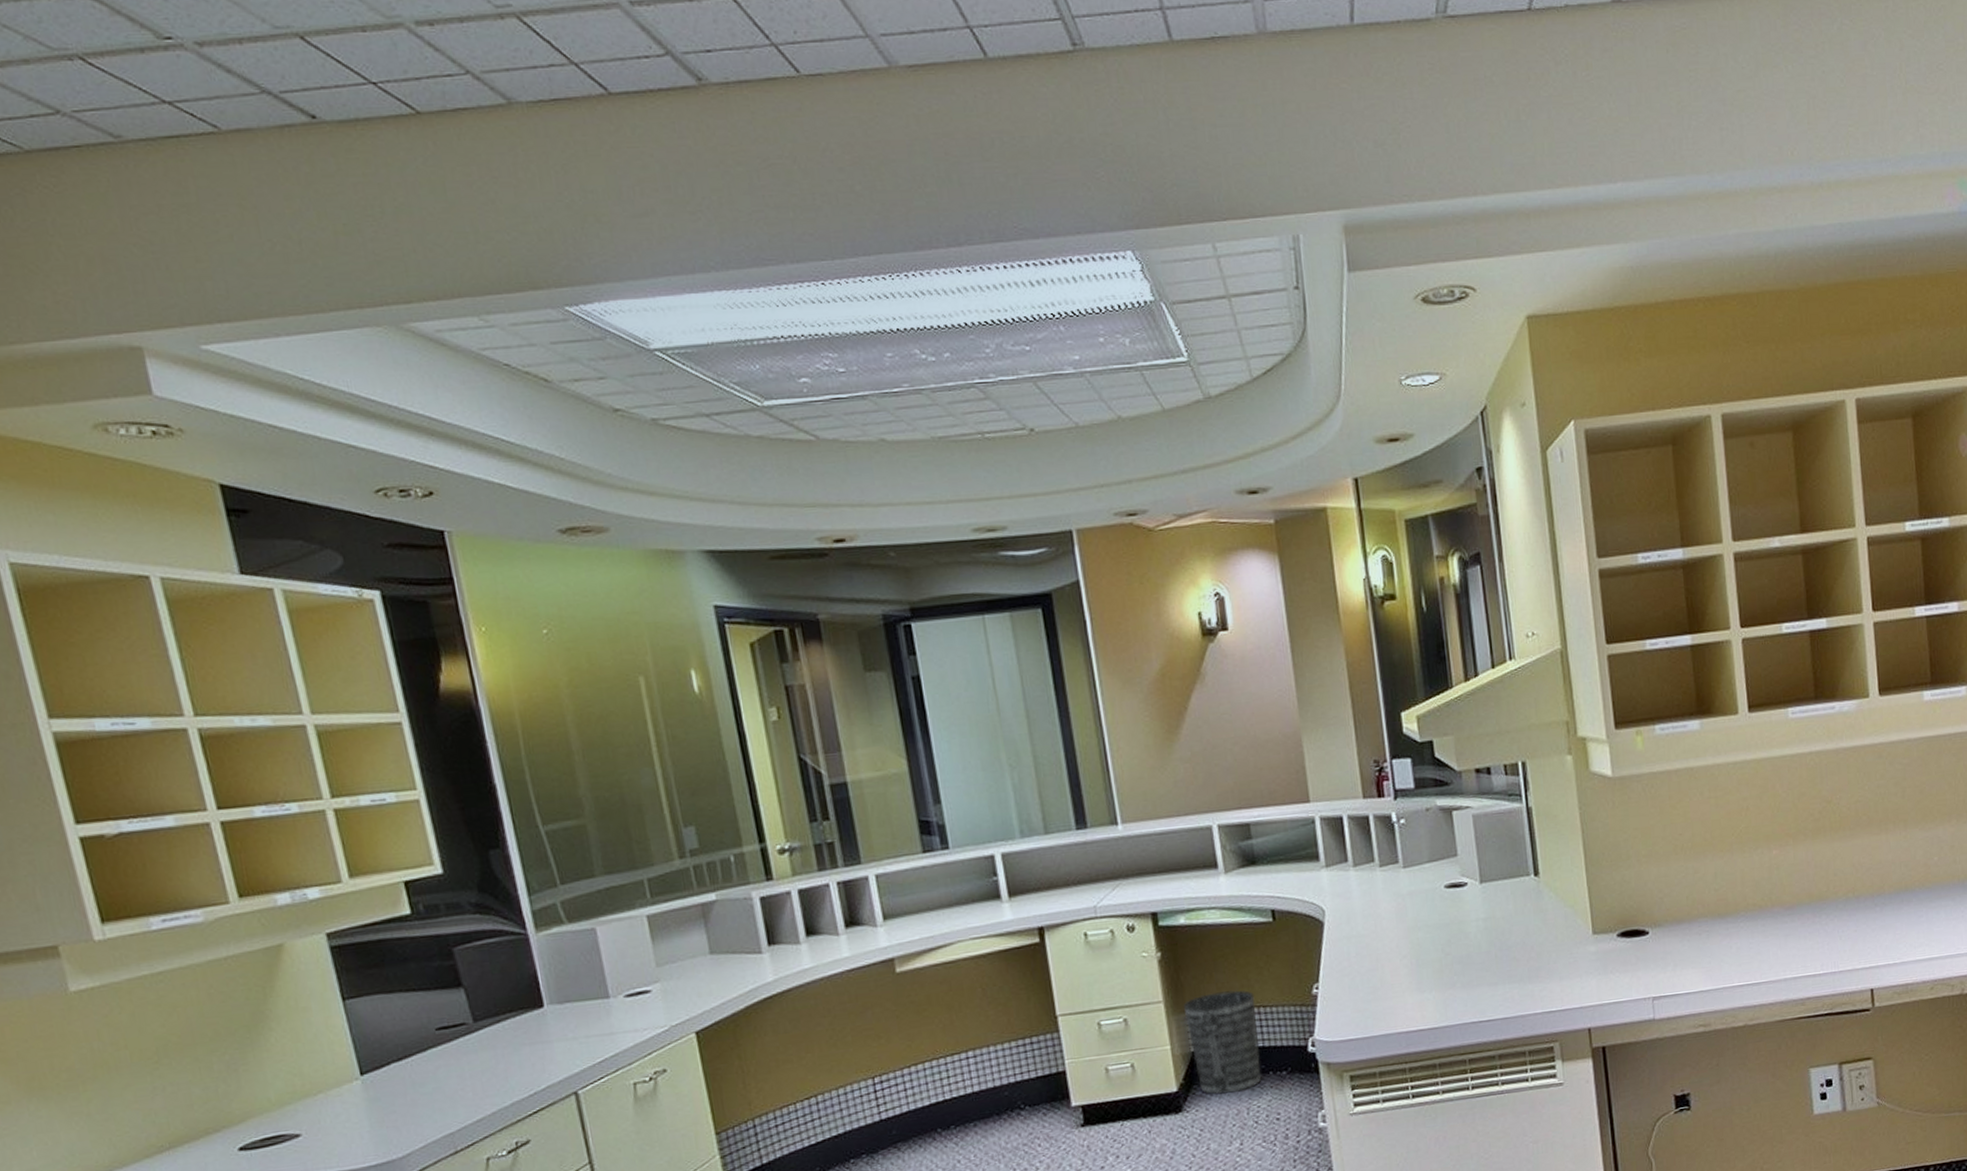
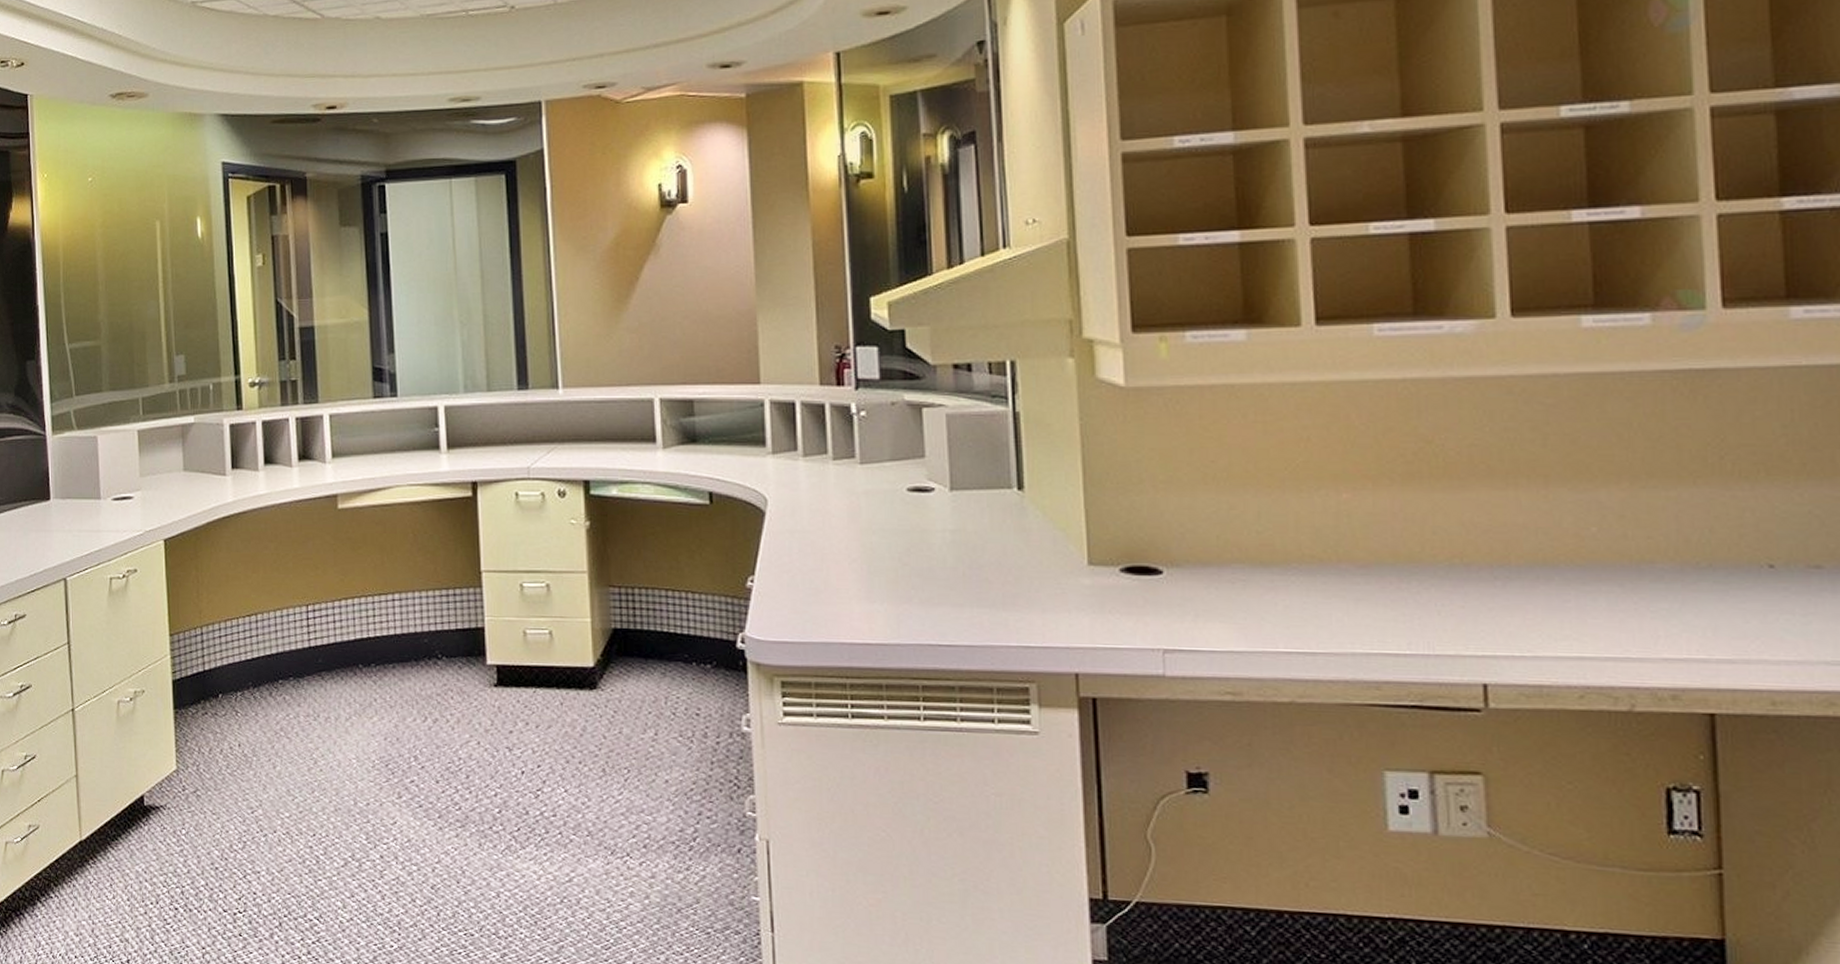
wastebasket: present [1183,990,1262,1095] -> none [607,570,684,679]

